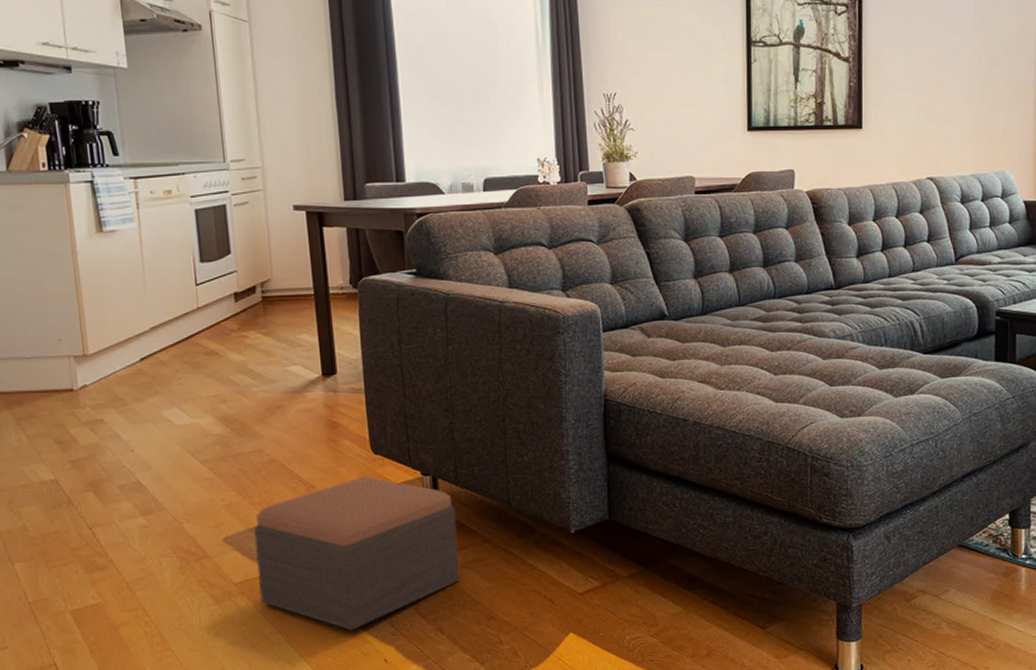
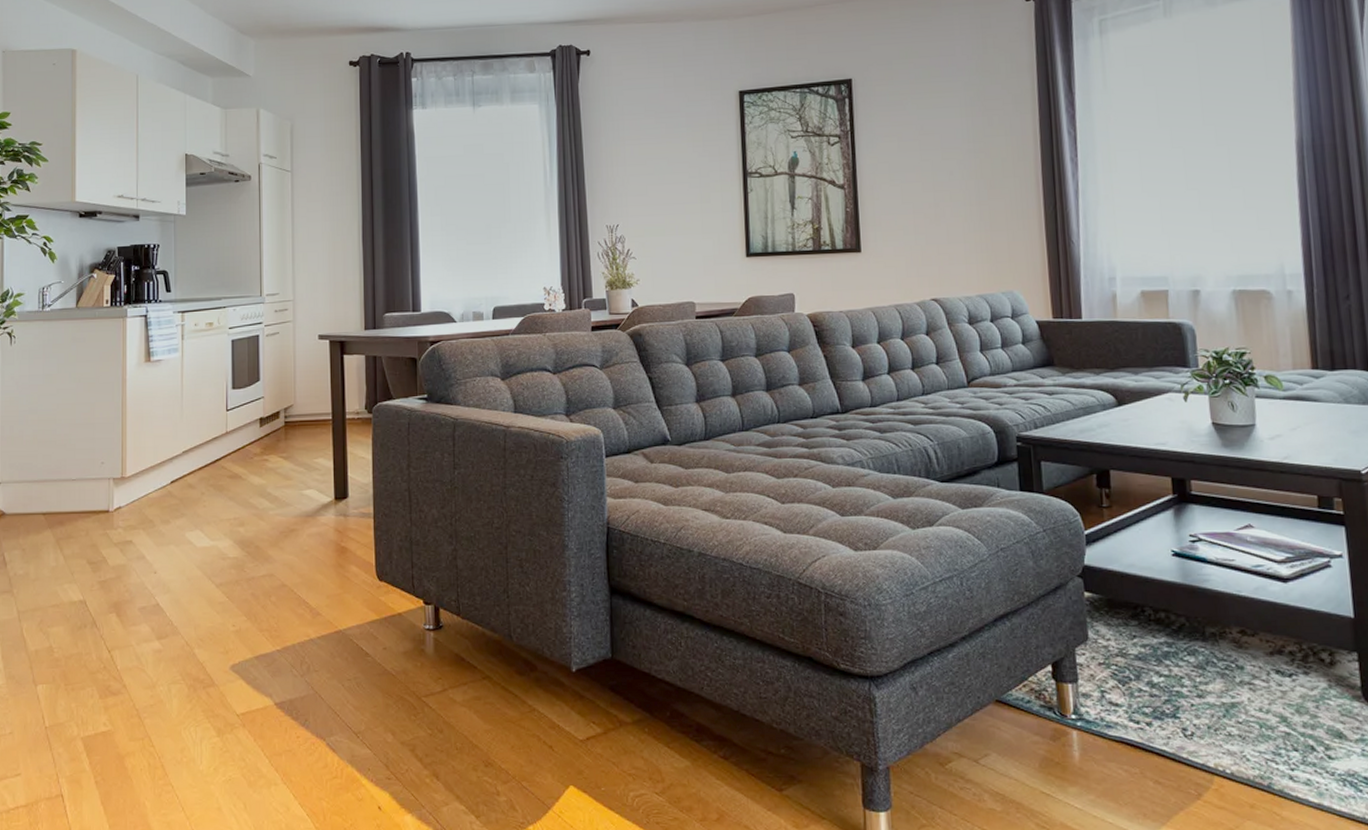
footstool: present [254,476,460,631] -> none [260,604,458,773]

